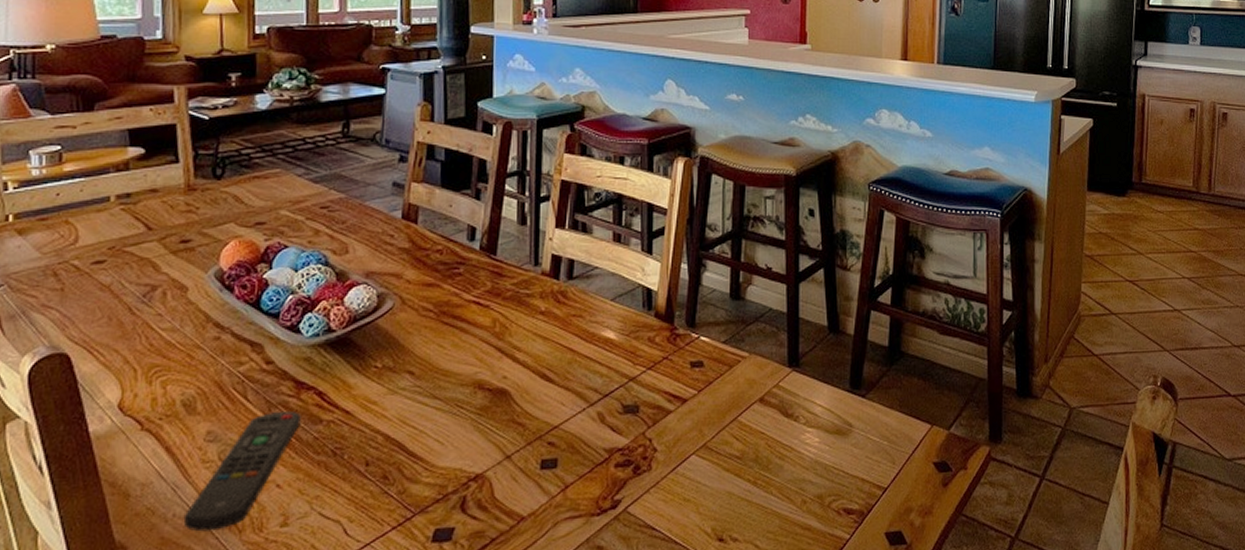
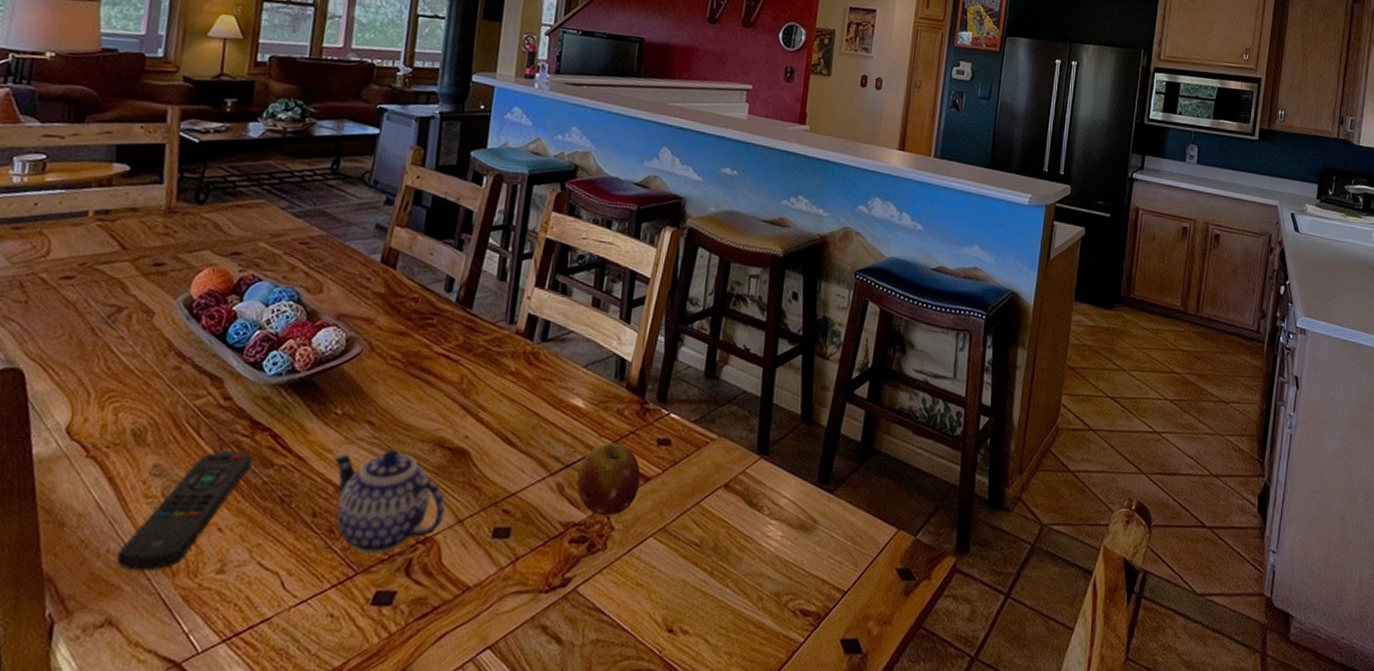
teapot: none [377,396,492,495] -> present [332,450,446,554]
fruit: none [616,369,678,439] -> present [576,442,641,516]

